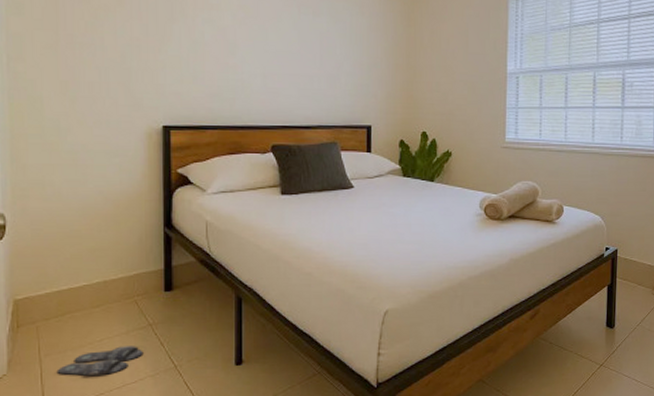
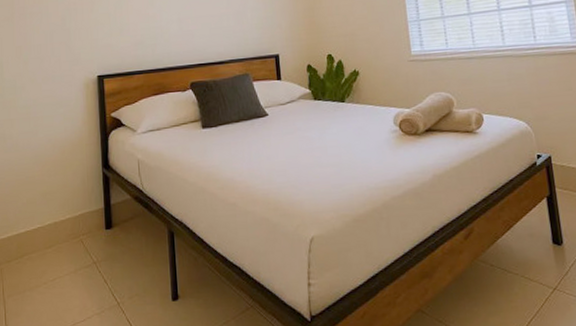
slippers: present [56,346,144,377] -> none [17,284,90,316]

